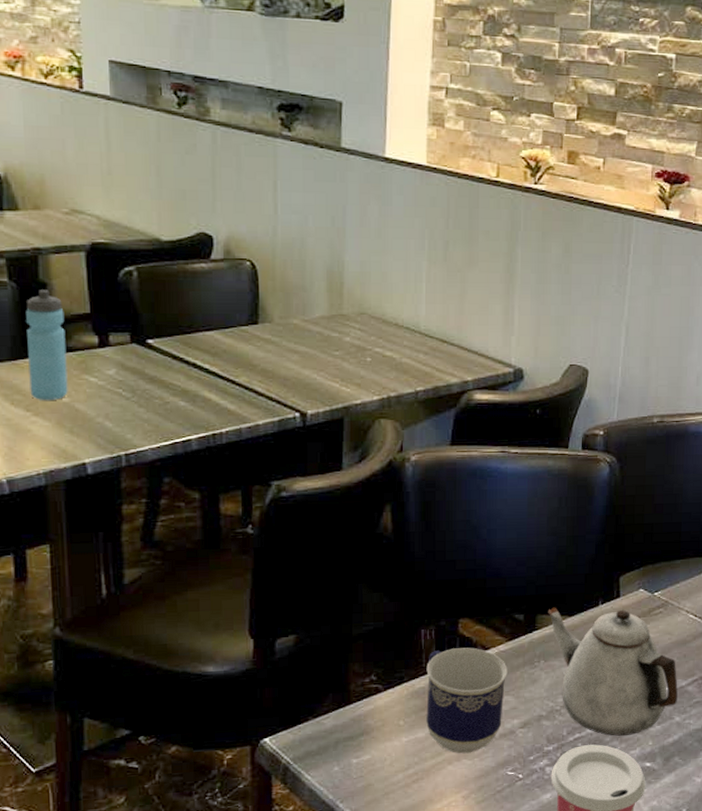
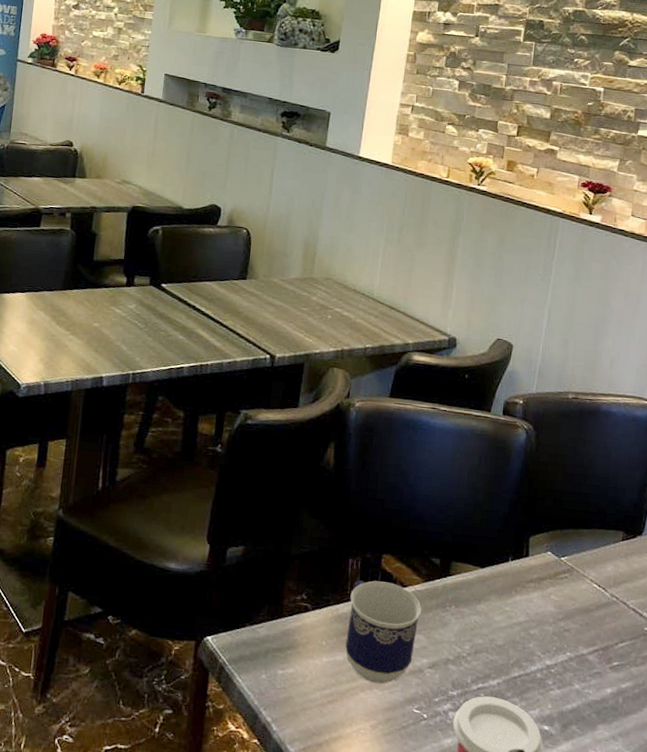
water bottle: present [26,290,68,400] -> none [72,238,106,324]
teapot: present [548,607,678,736] -> none [462,556,579,695]

